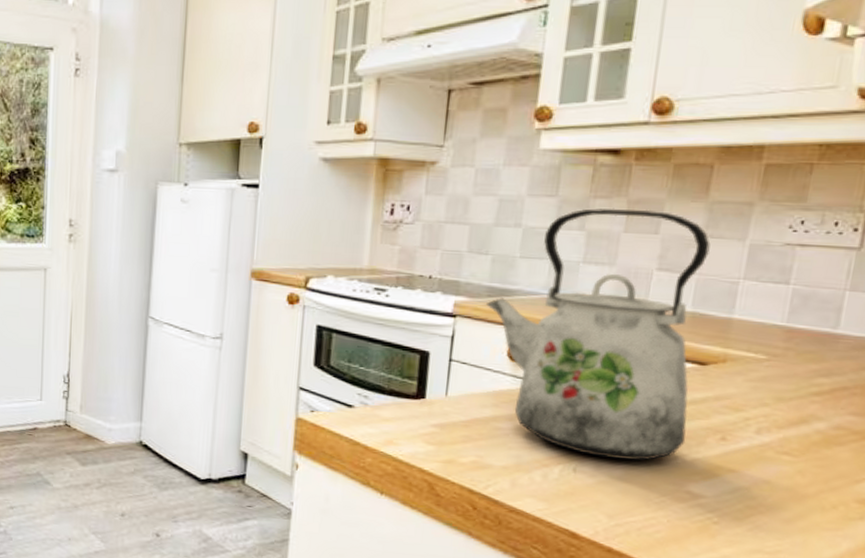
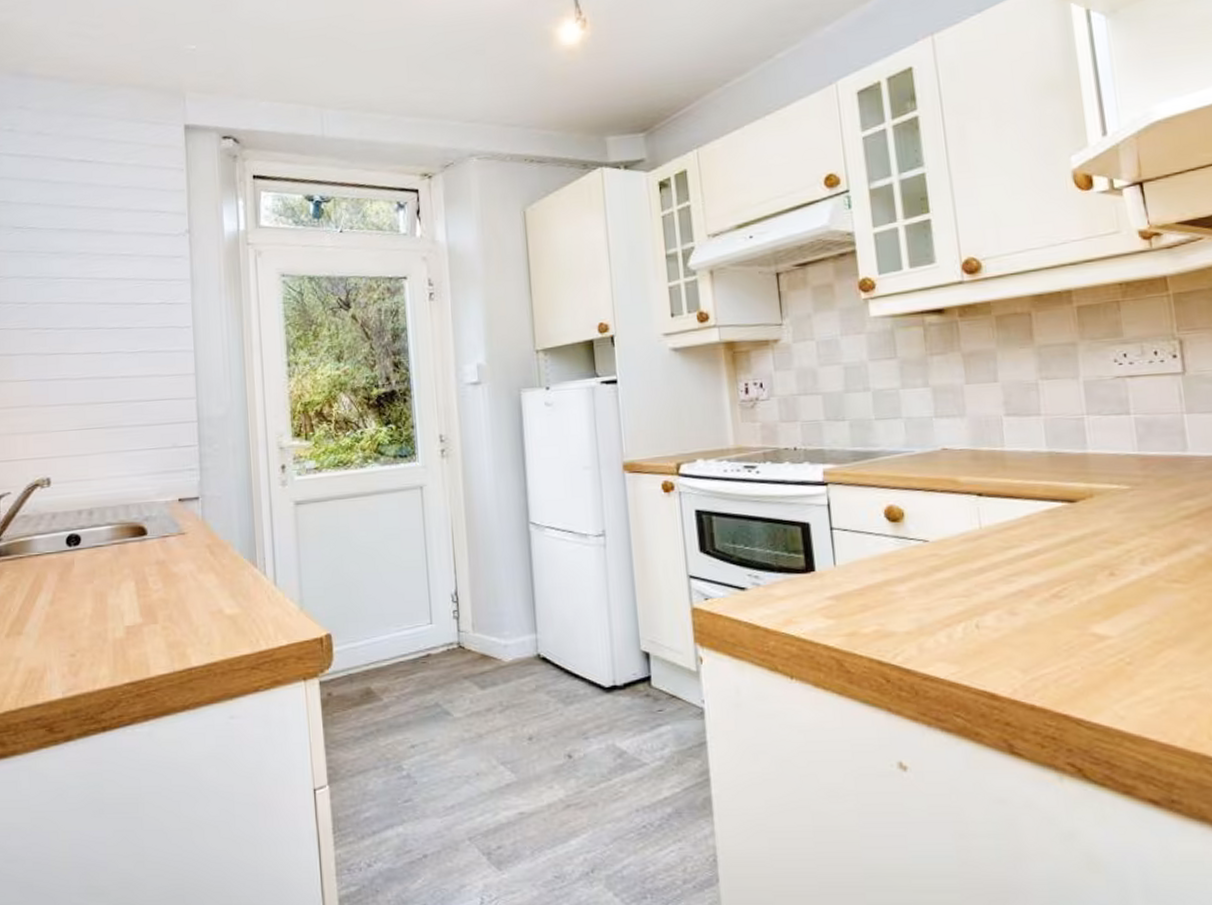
kettle: present [485,208,711,461] -> none [853,360,1077,609]

